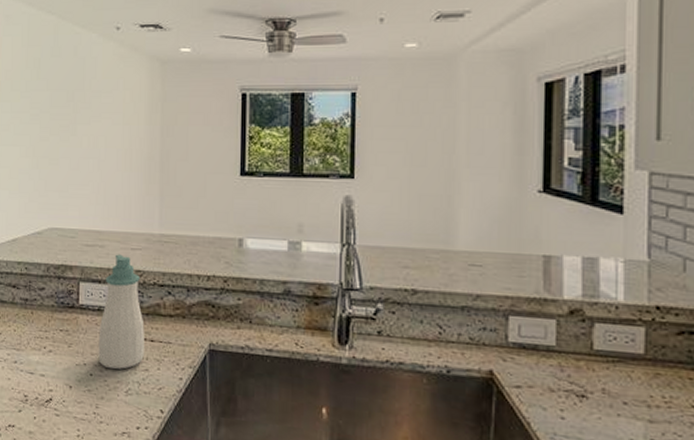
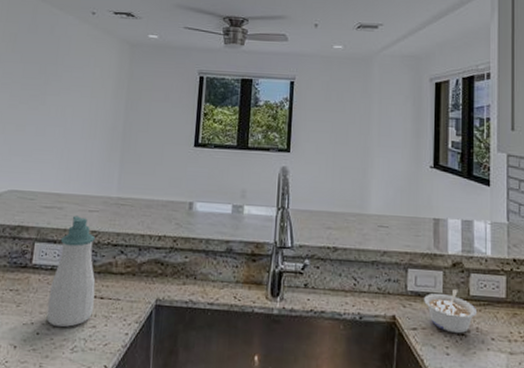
legume: none [531,342,604,395] -> present [424,289,478,334]

